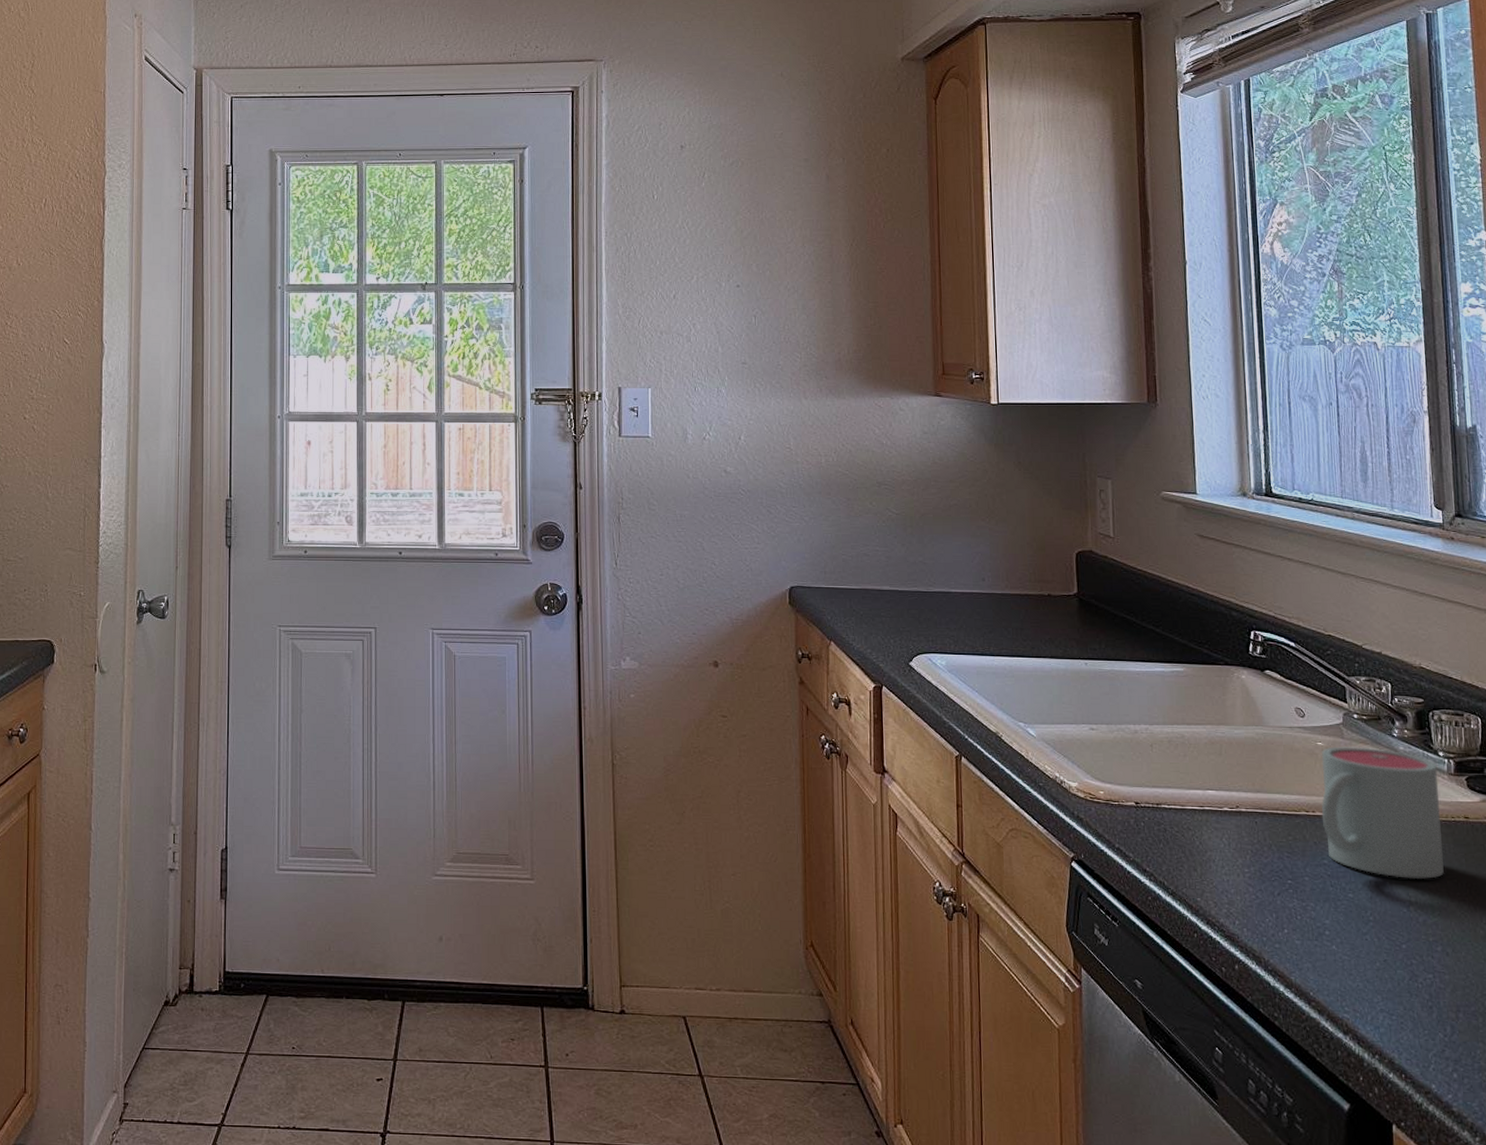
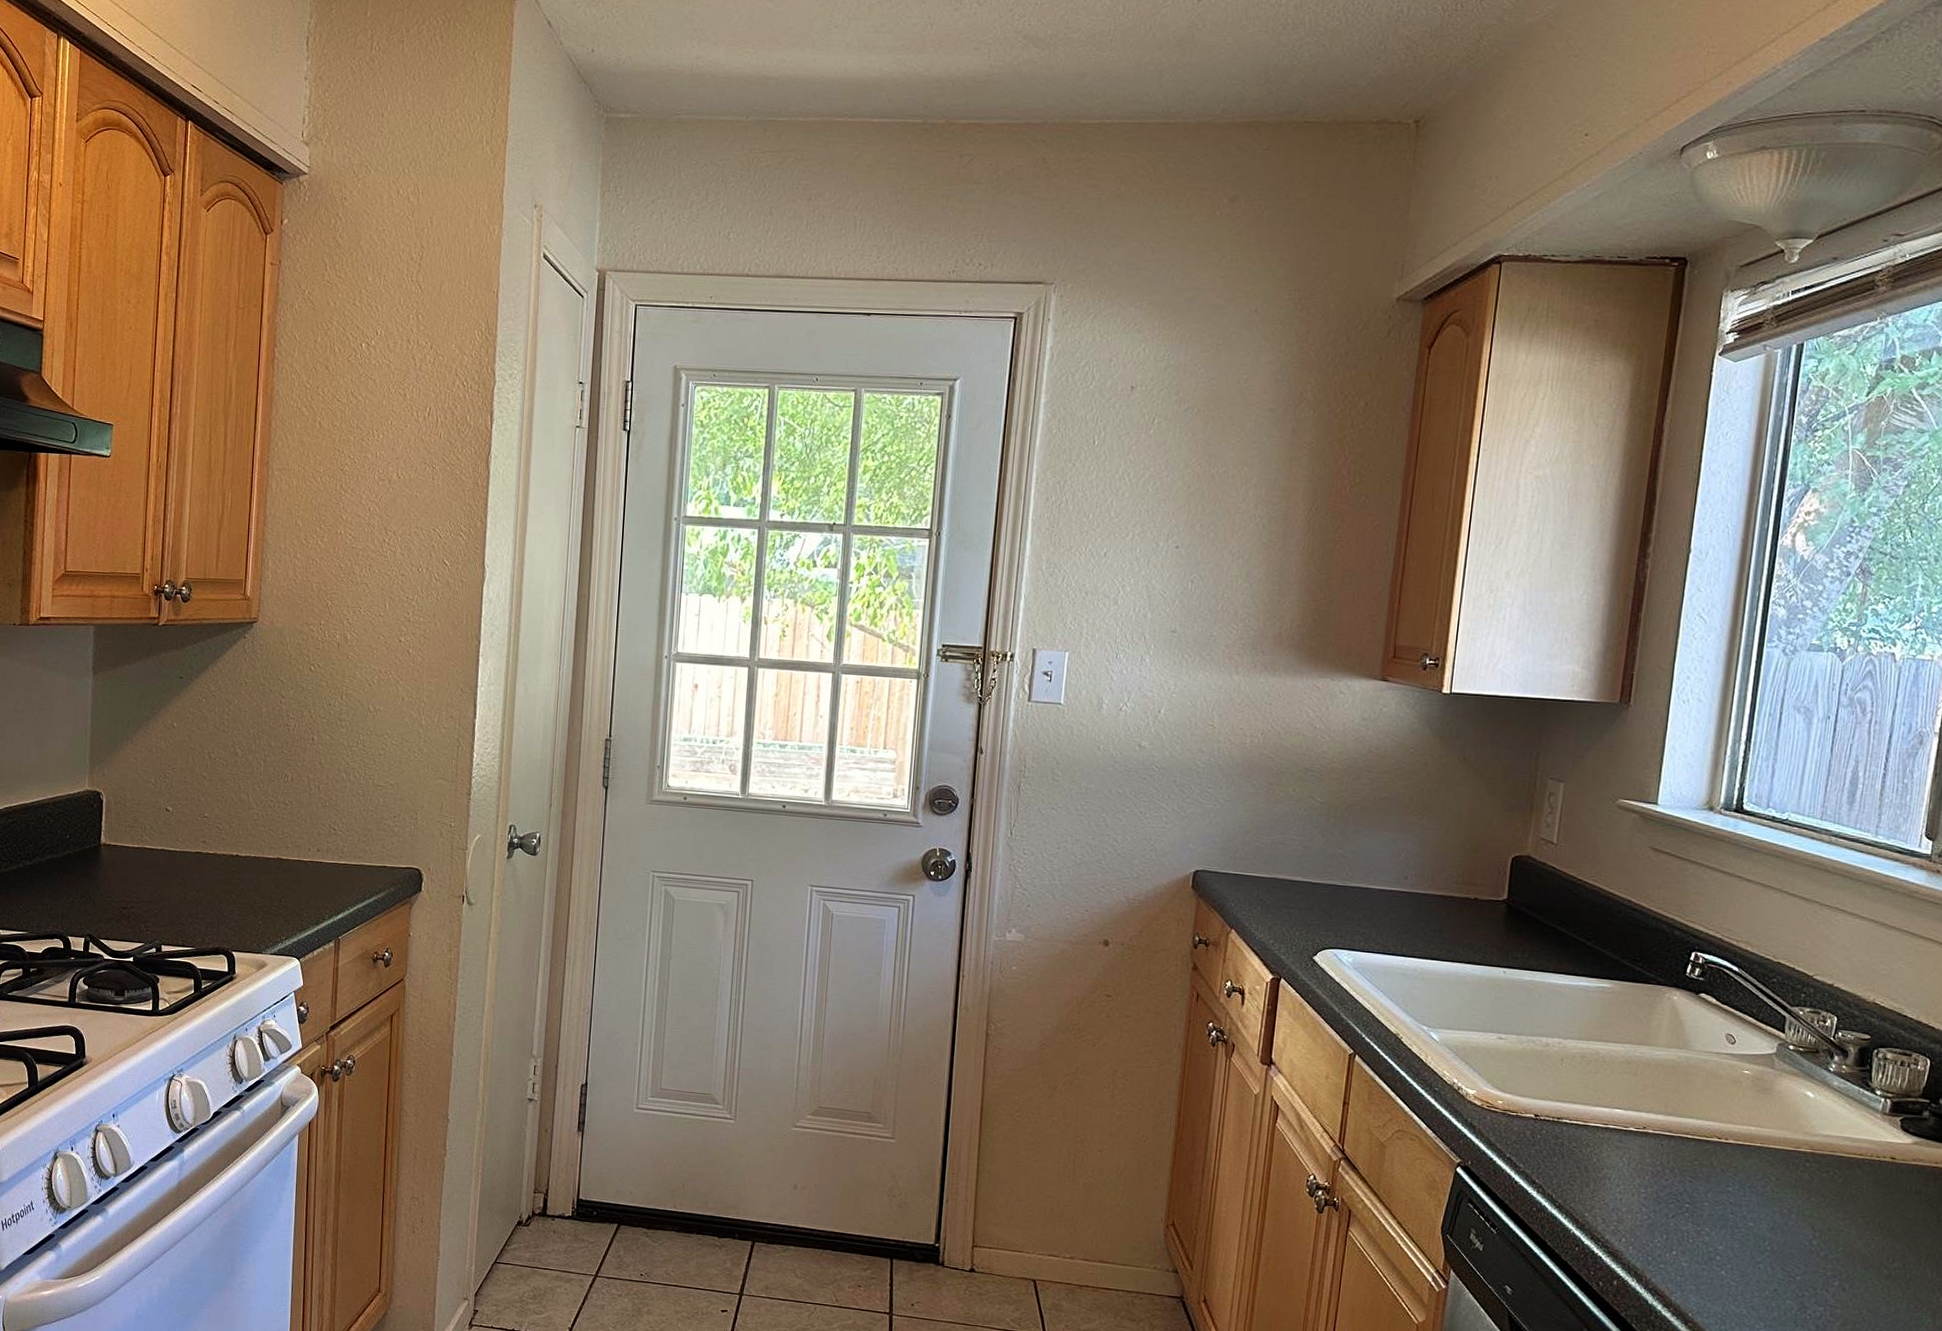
mug: present [1321,747,1444,879] -> none [1734,1076,1872,1215]

